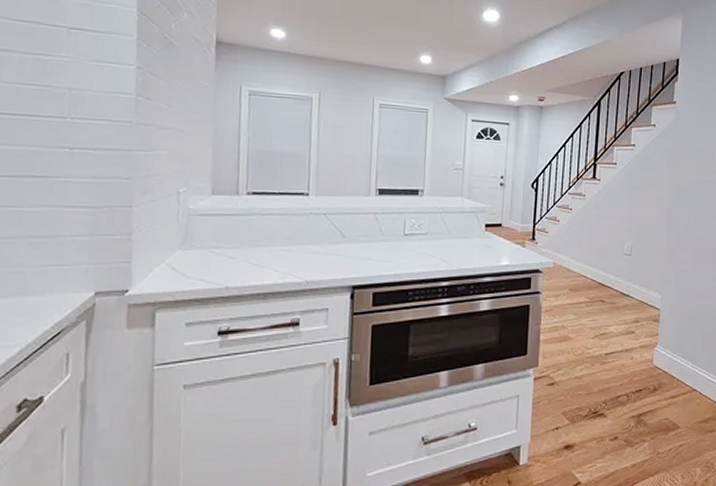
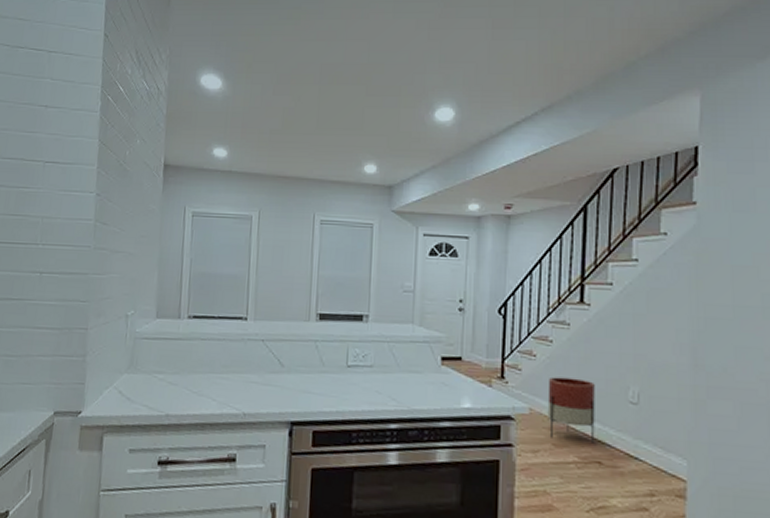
planter: none [566,237,601,287] -> present [547,376,595,443]

